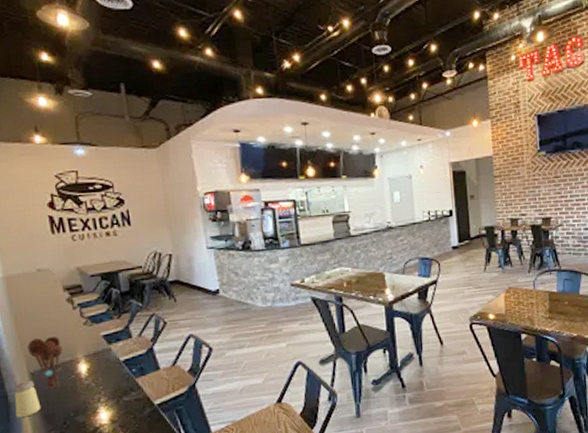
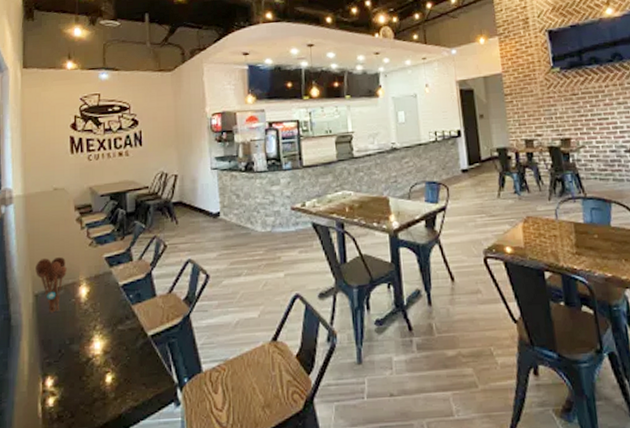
saltshaker: present [14,380,41,418] -> none [16,302,40,343]

